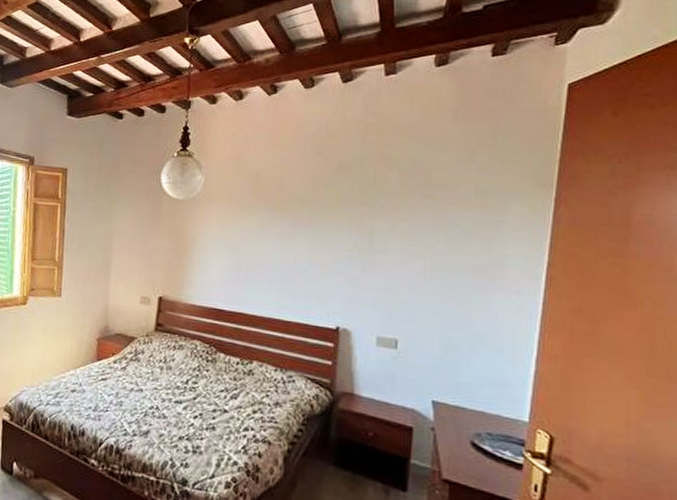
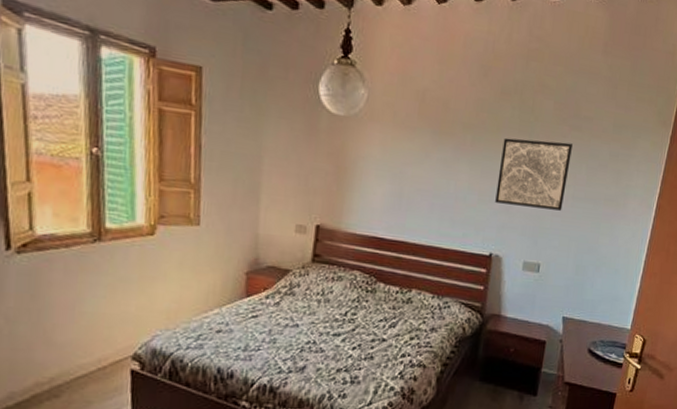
wall art: none [339,210,425,283] -> present [495,137,573,211]

